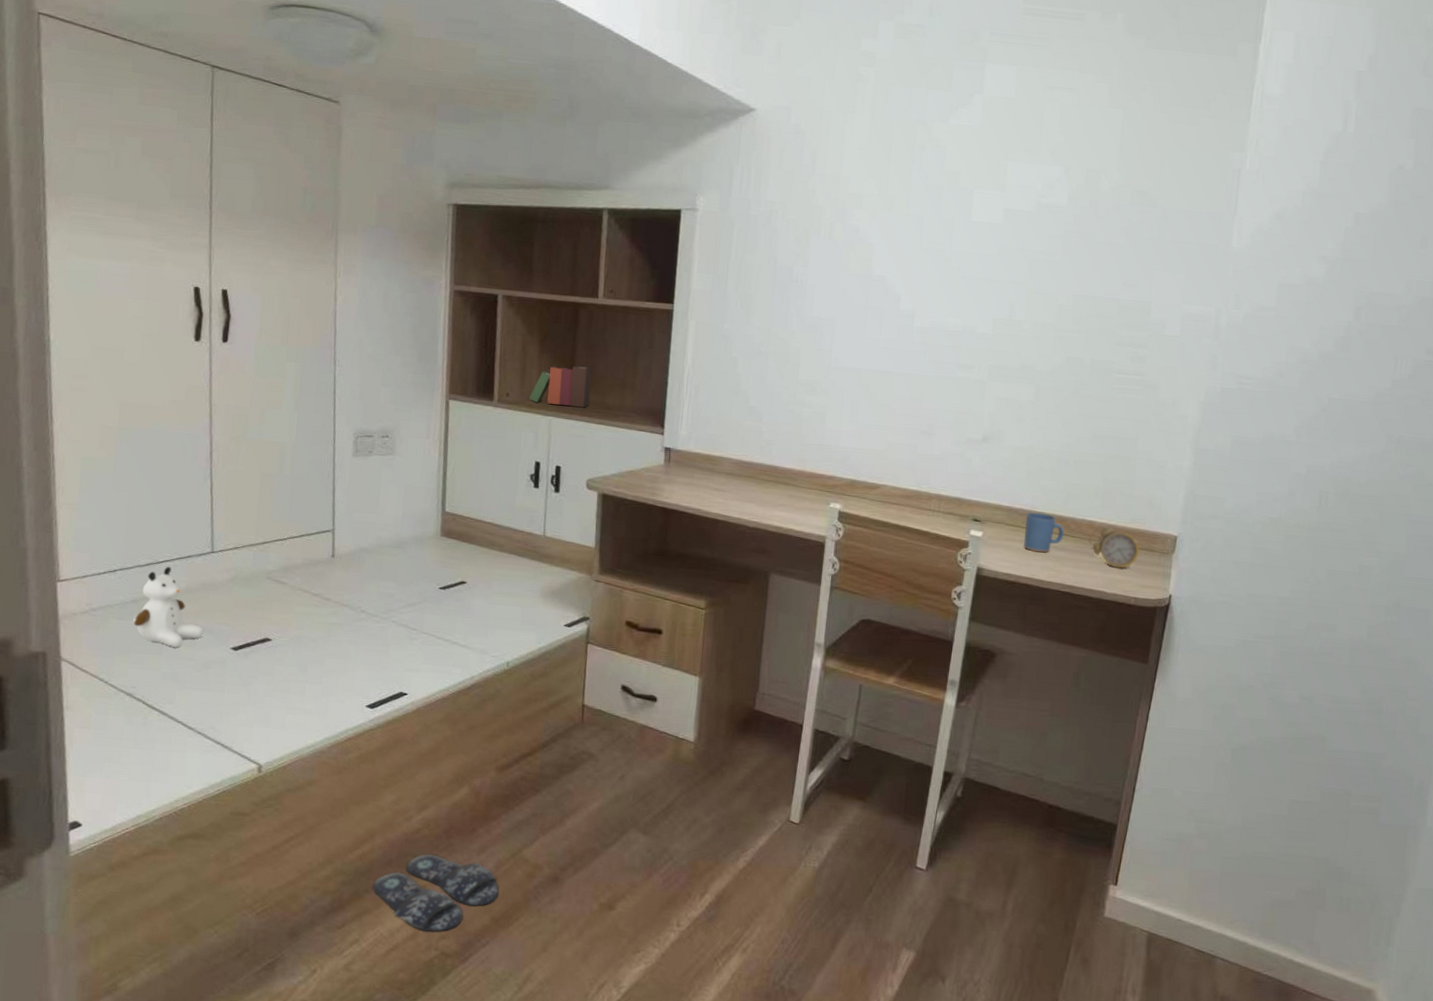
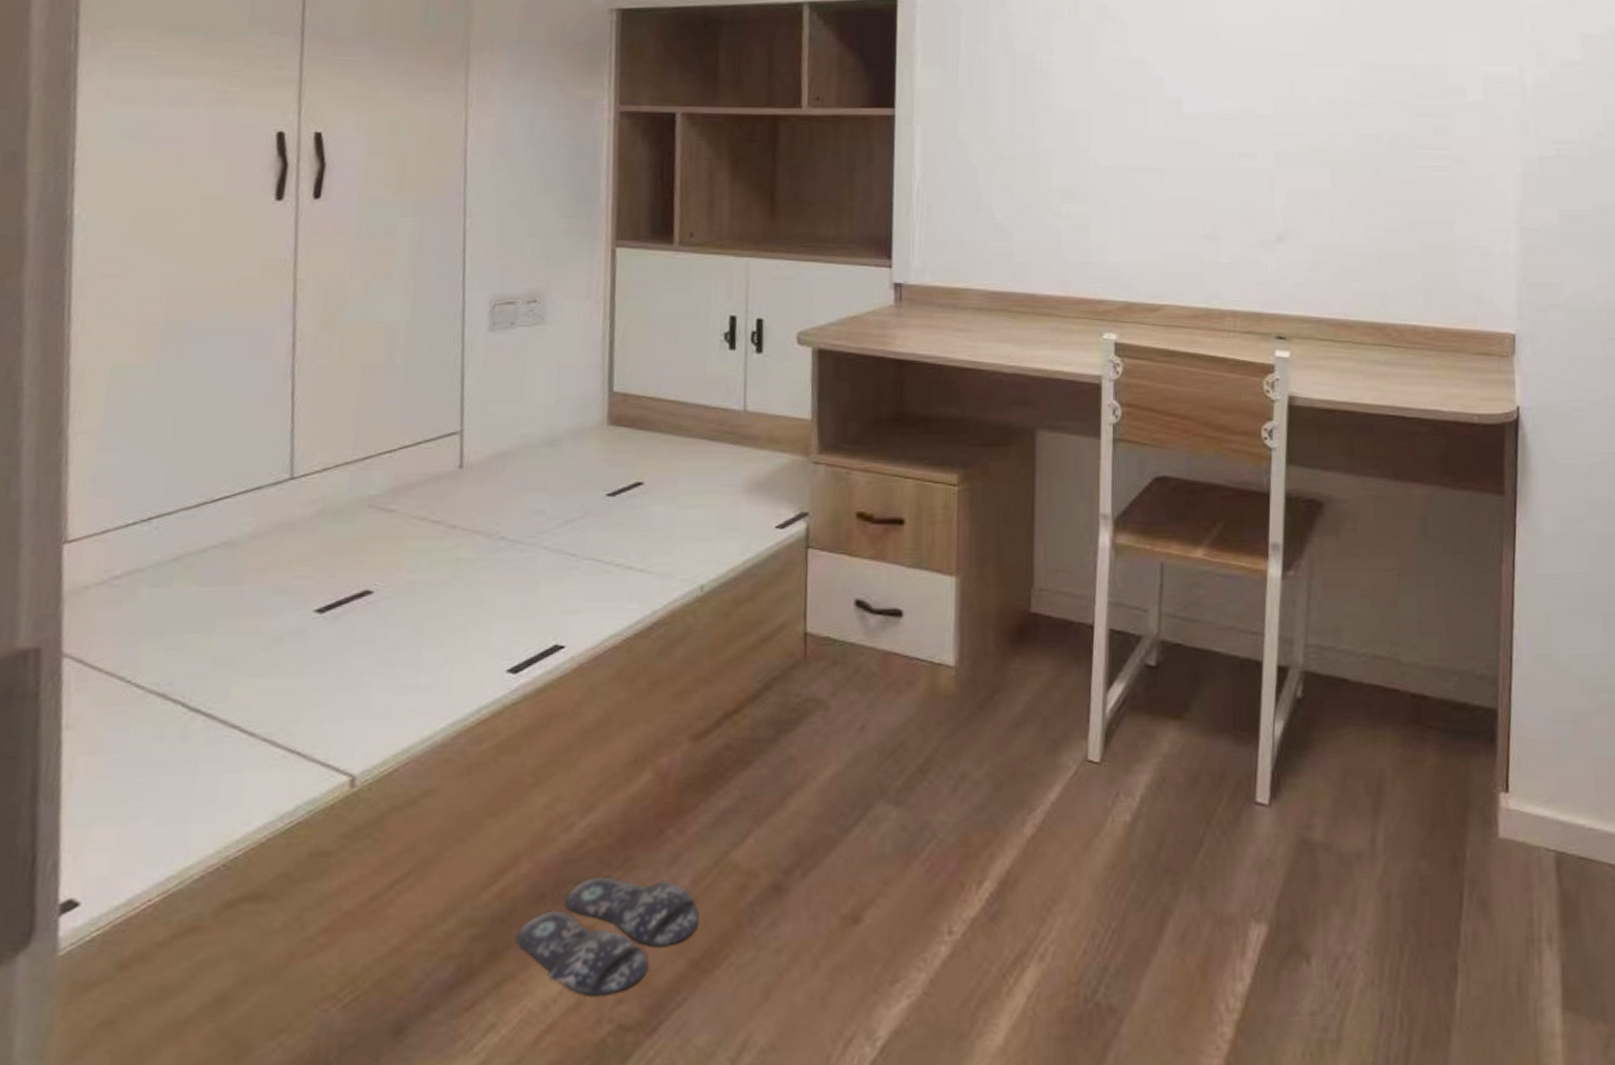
stuffed animal: present [133,566,204,647] -> none [172,505,276,619]
books: present [528,366,592,408] -> none [718,192,798,243]
mug: present [1023,512,1064,553] -> none [1338,321,1386,370]
alarm clock: present [1089,526,1141,568] -> none [1415,330,1476,380]

